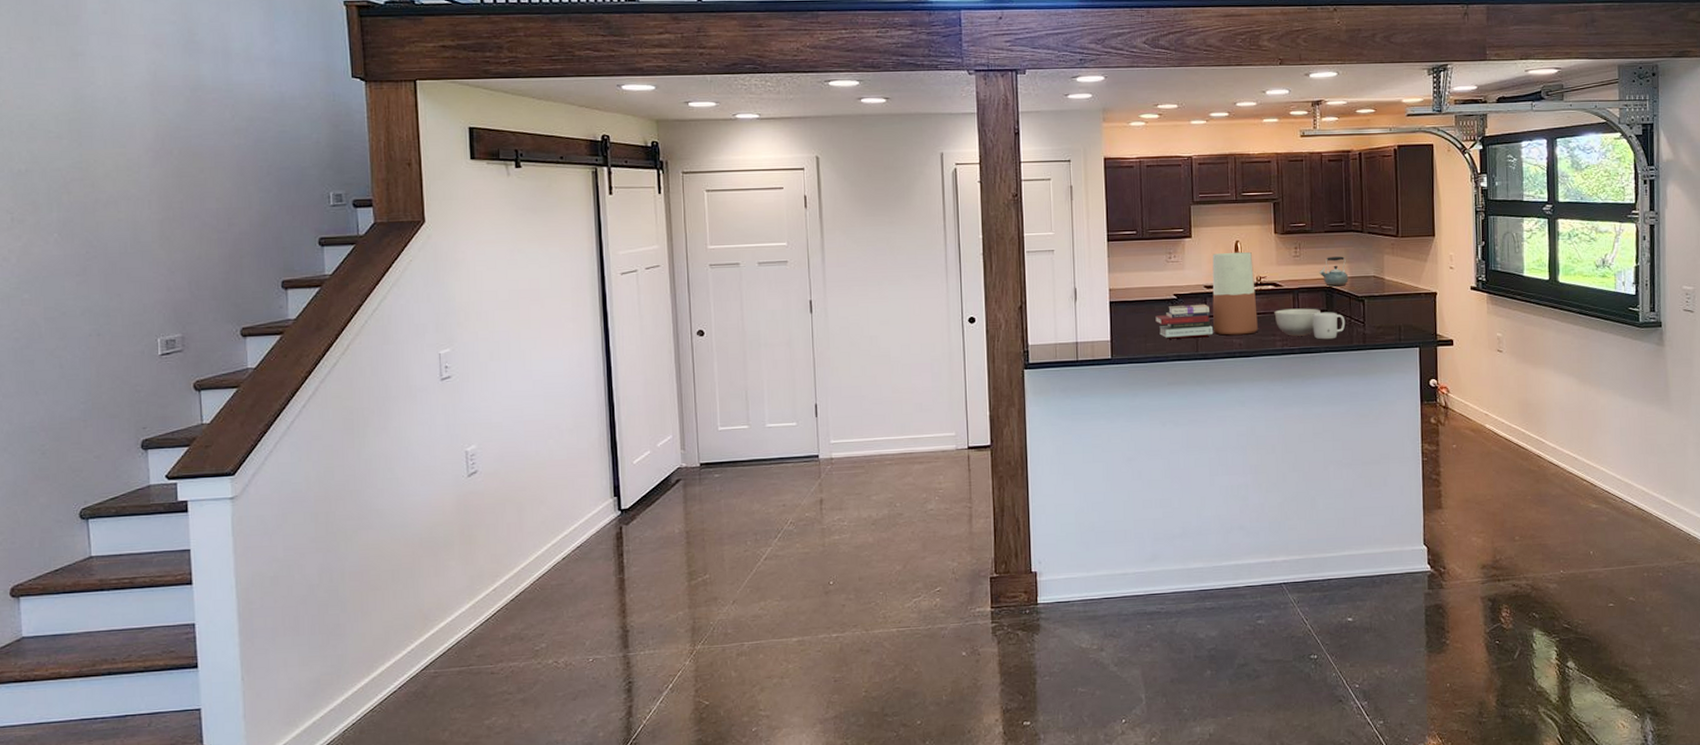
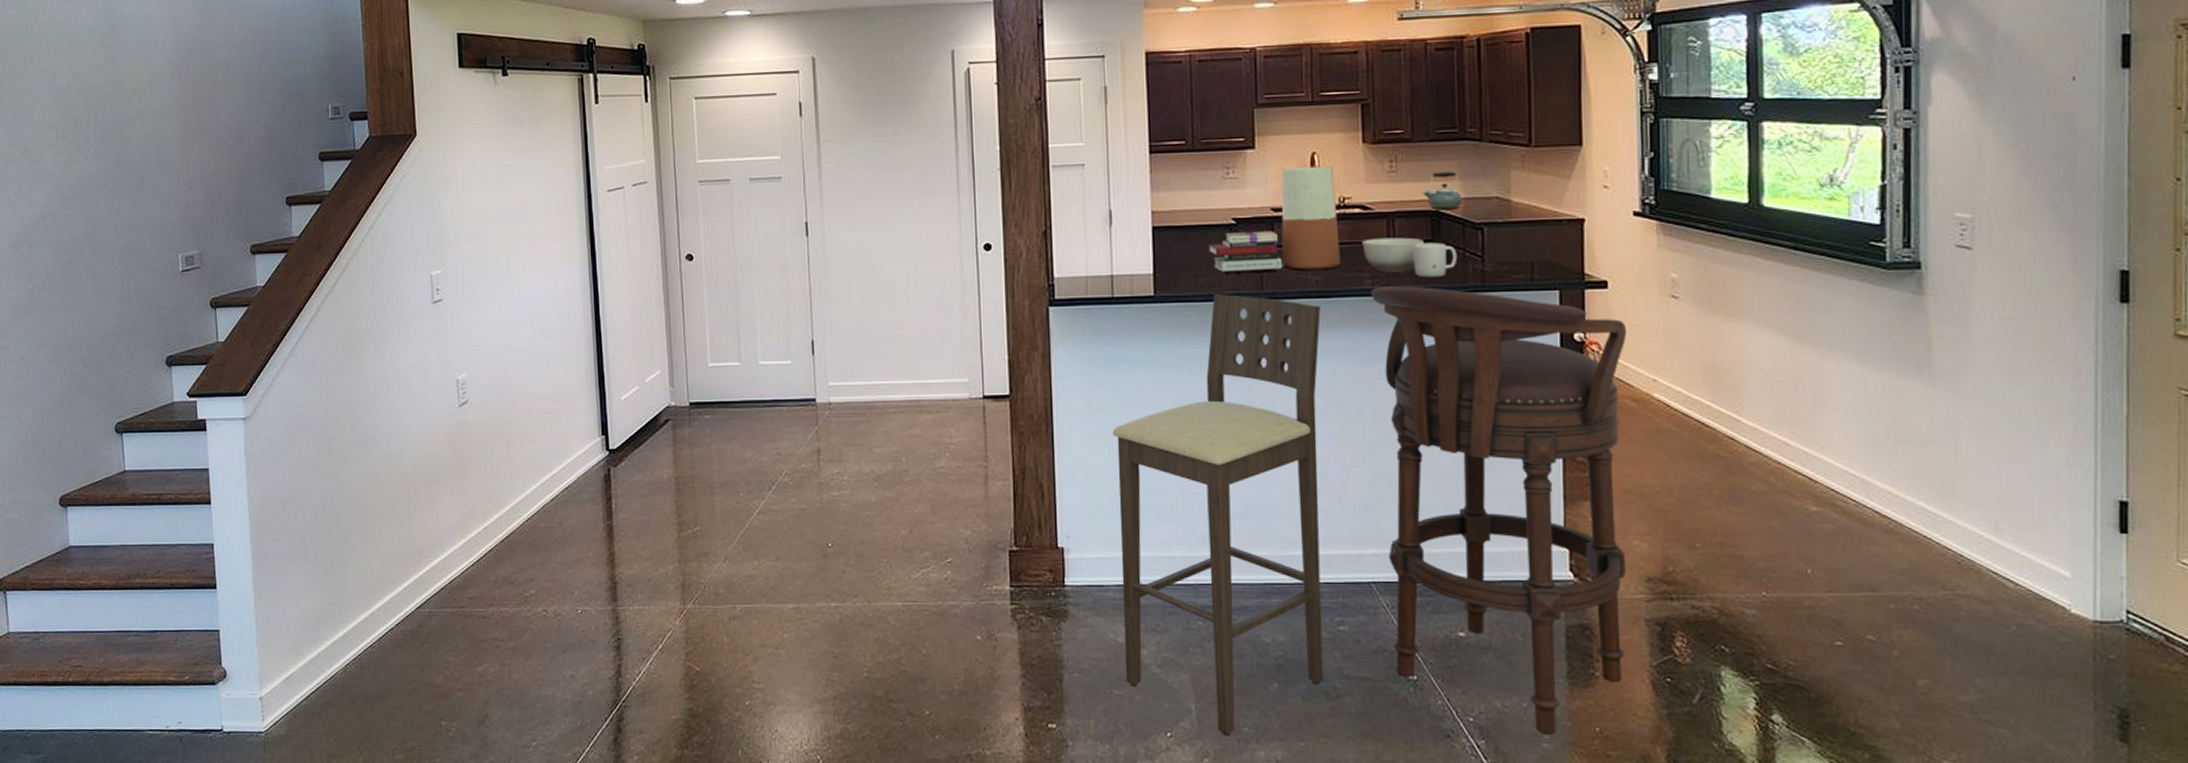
bar stool: none [1077,355,1246,718] -> present [1112,293,1324,736]
bar stool: none [1280,346,1467,692] -> present [1370,286,1627,734]

